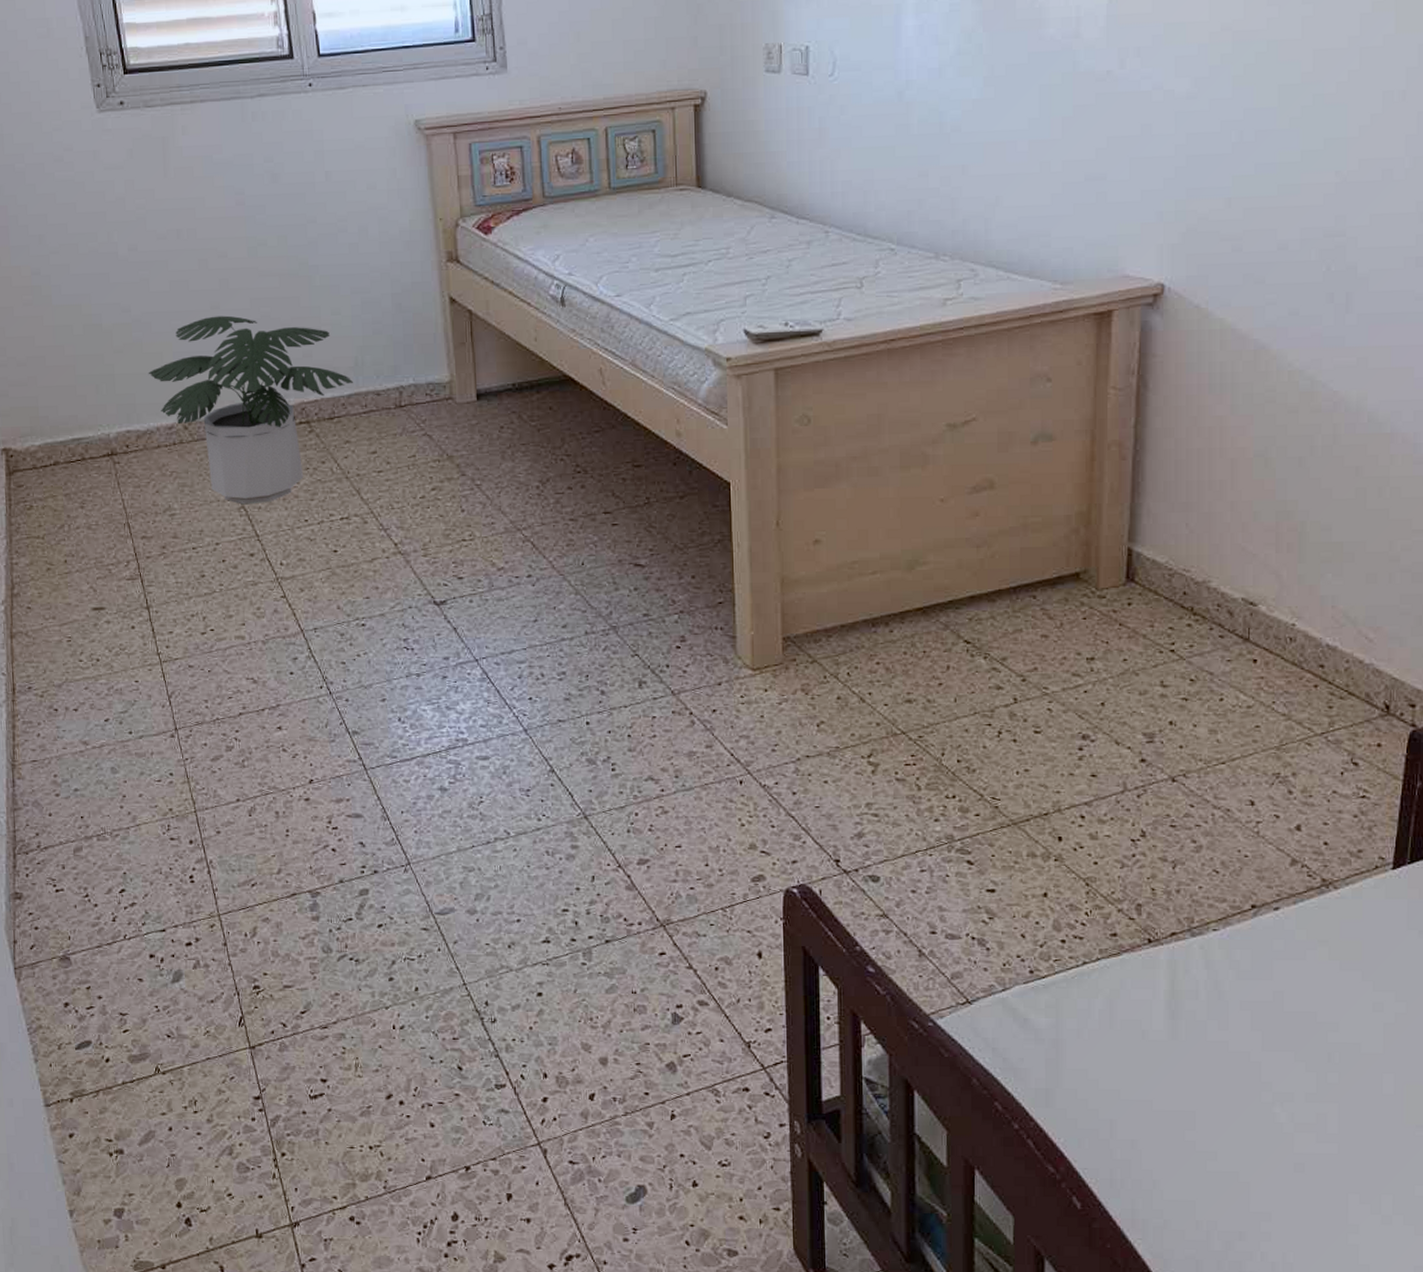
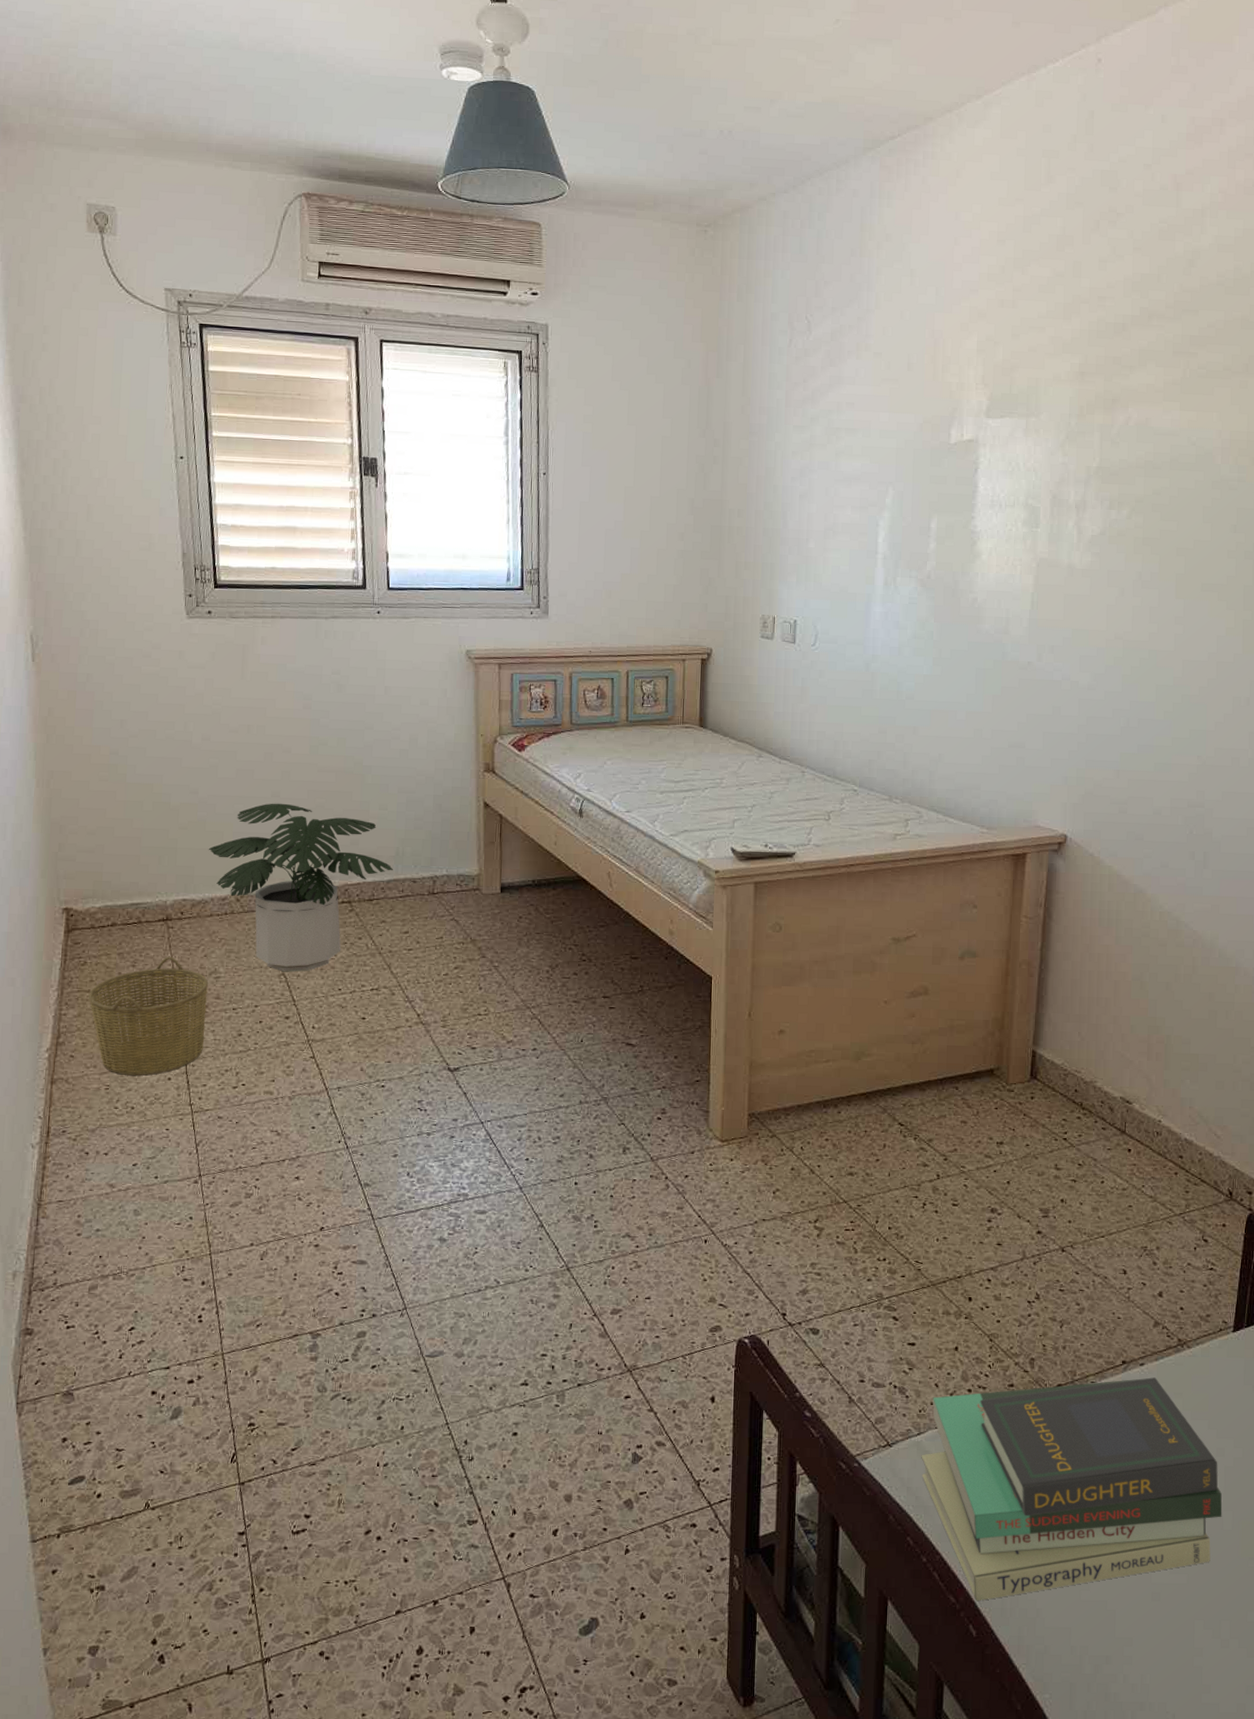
basket: none [38,495,166,625] -> present [88,957,209,1076]
books: none [1007,923,1381,1172] -> present [921,1377,1222,1602]

